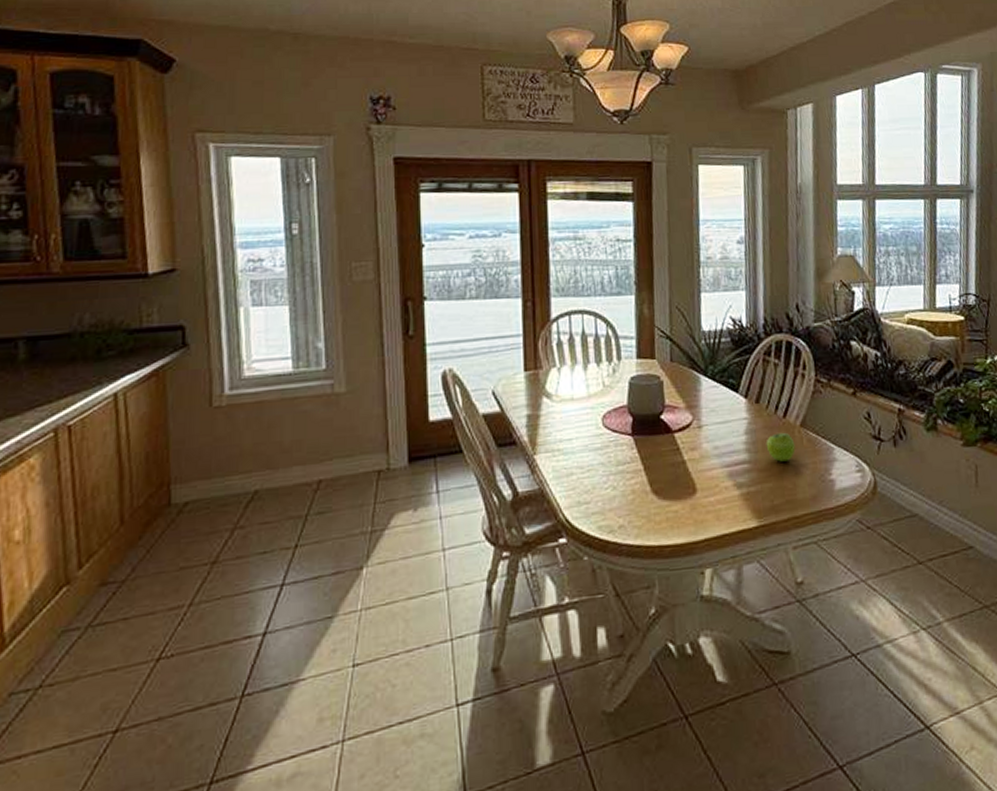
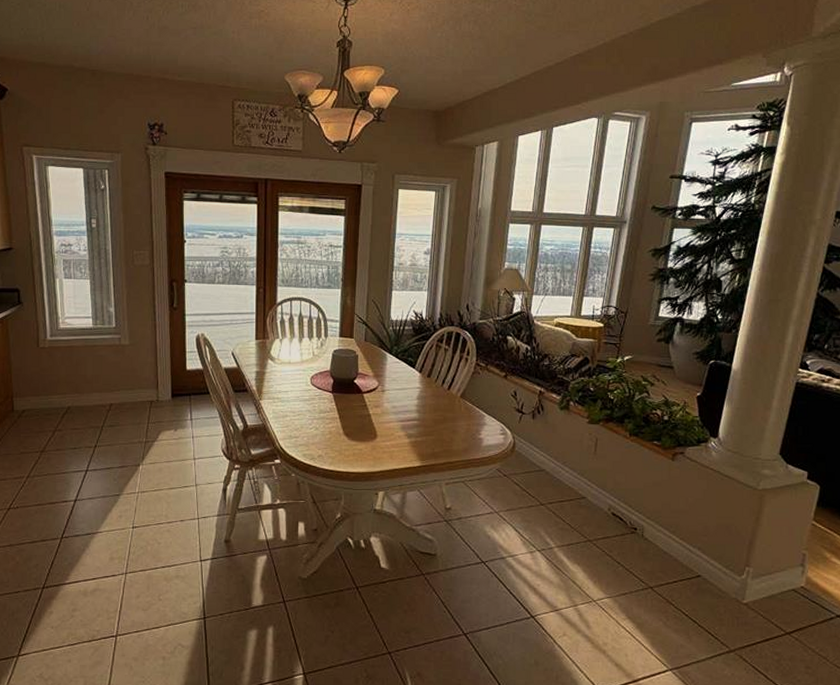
fruit: present [766,432,796,462] -> none [432,400,455,422]

